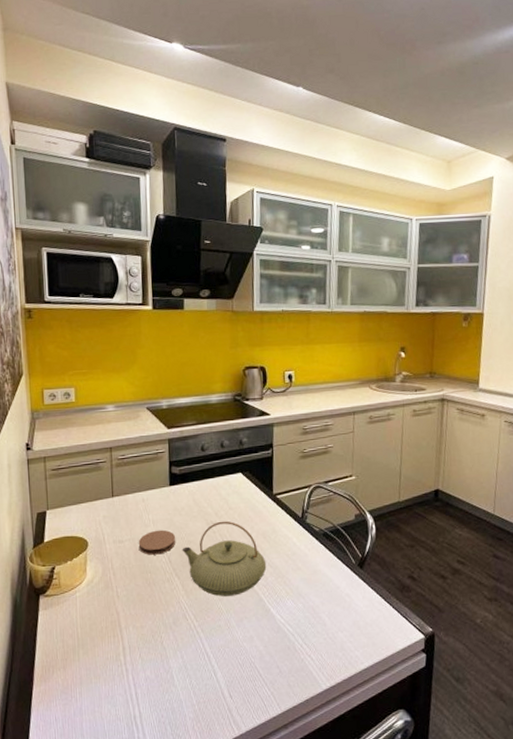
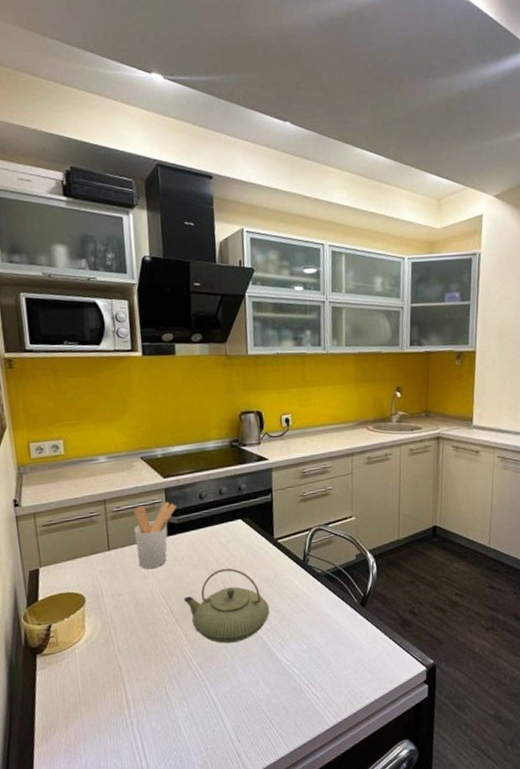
utensil holder: none [137,452,179,518] -> present [133,502,177,569]
coaster: present [138,529,176,555] -> none [138,580,177,607]

